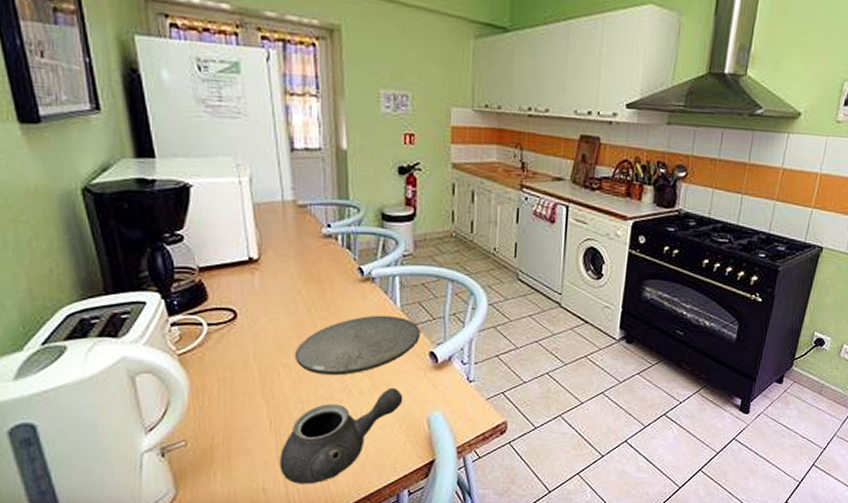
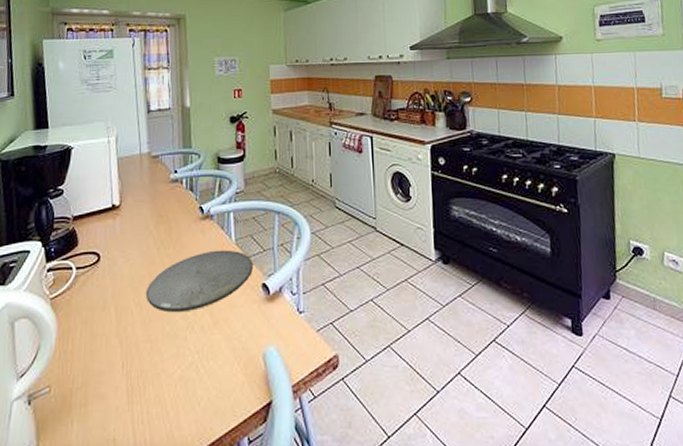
teapot: present [279,387,403,484] -> none [129,322,240,433]

